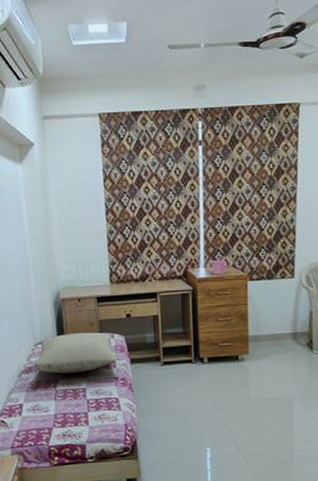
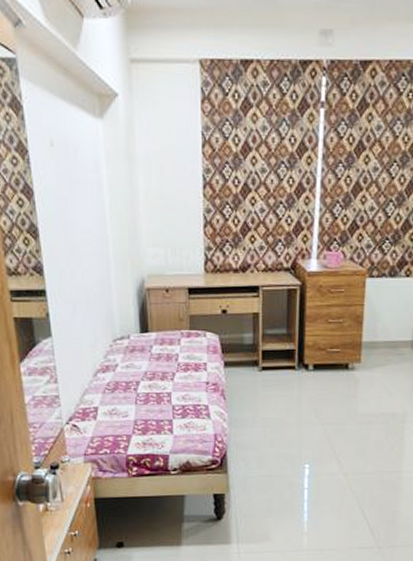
pillow: present [33,332,117,374] -> none [111,328,208,375]

